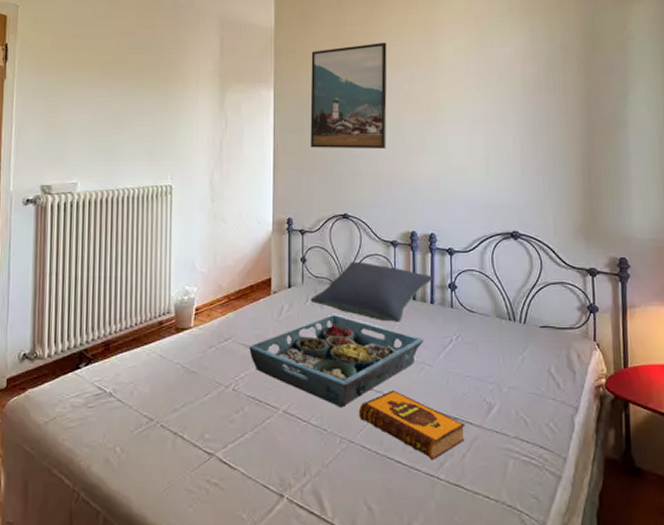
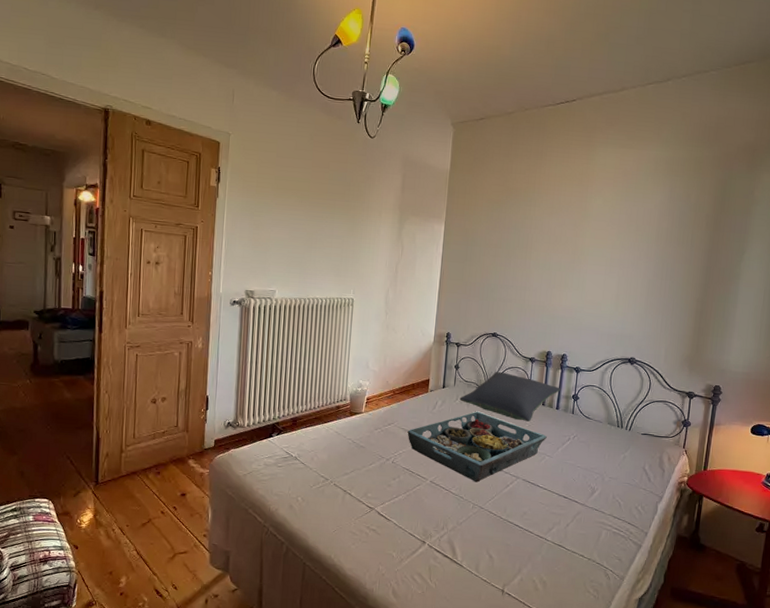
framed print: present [310,43,387,150] -> none [471,190,545,283]
hardback book: present [358,390,465,460] -> none [489,472,572,526]

